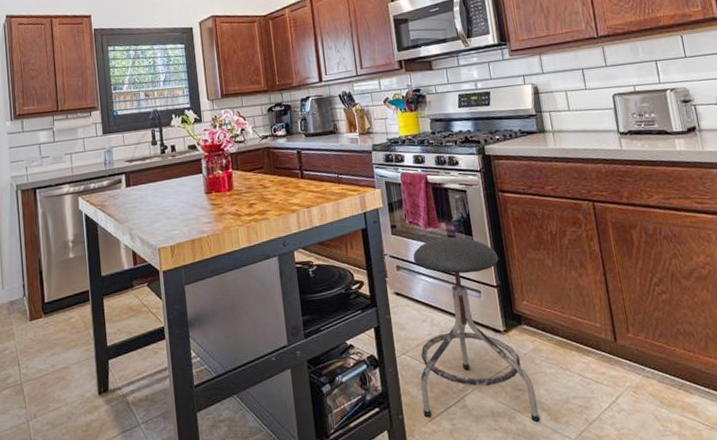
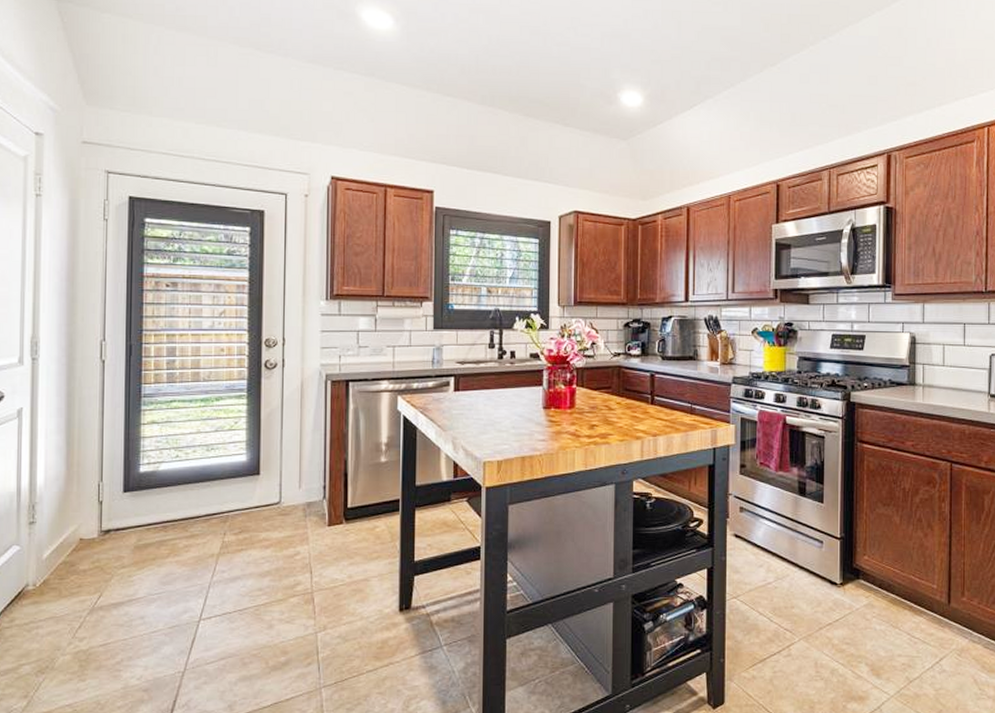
stool: present [413,236,541,423] -> none [745,482,863,677]

